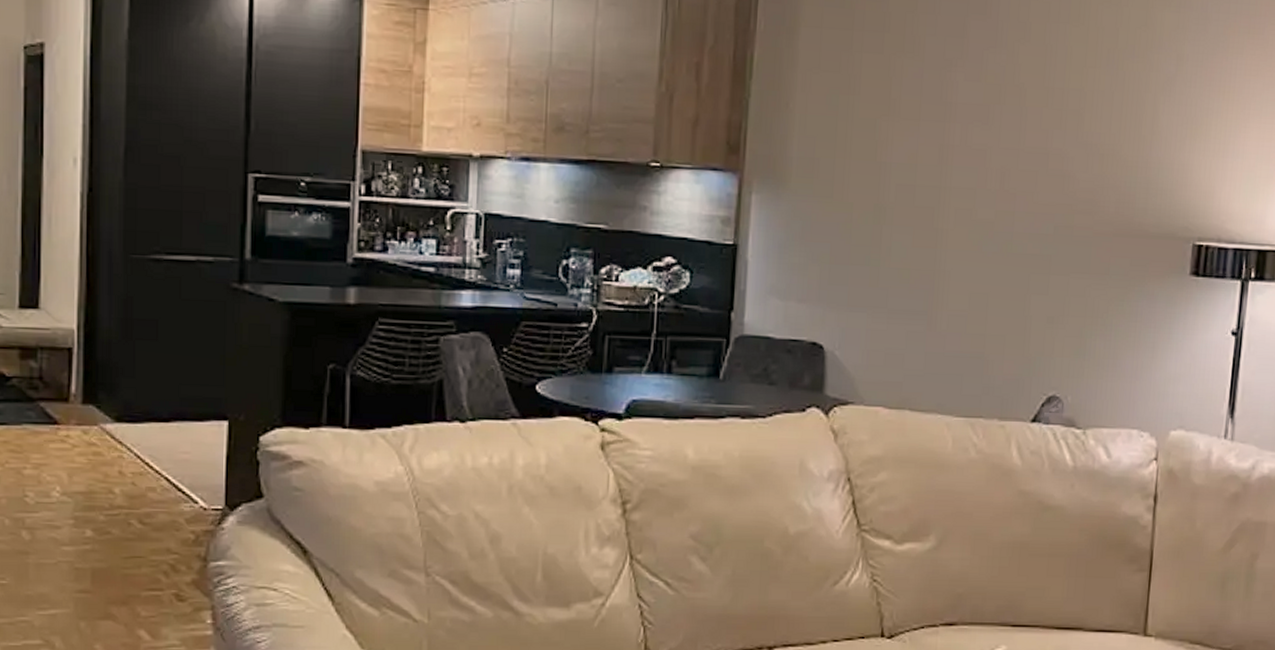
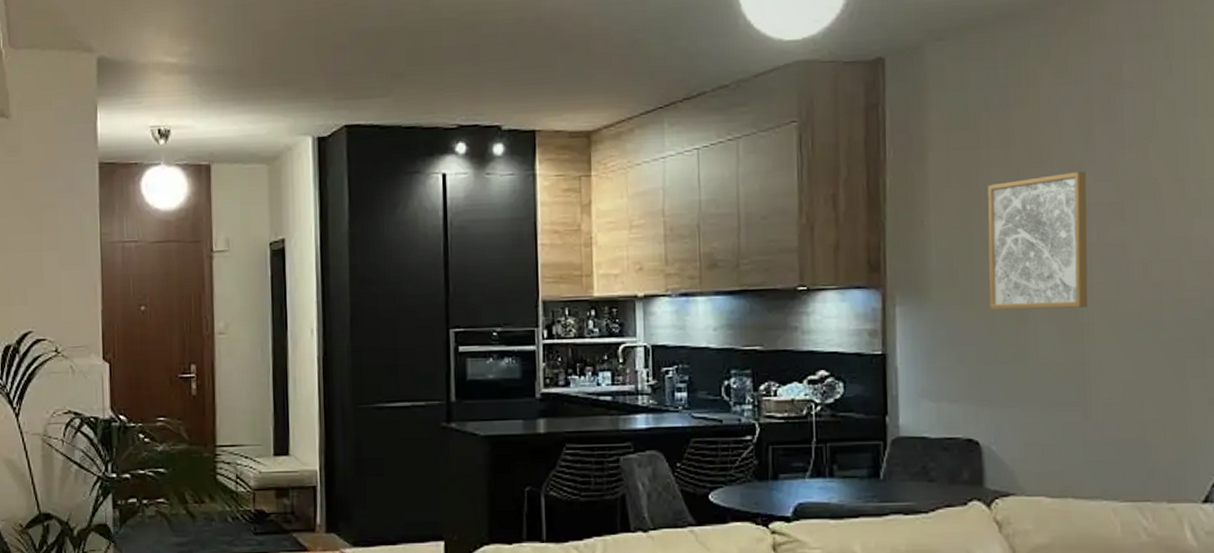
wall art: none [847,67,957,212] -> present [987,171,1088,310]

